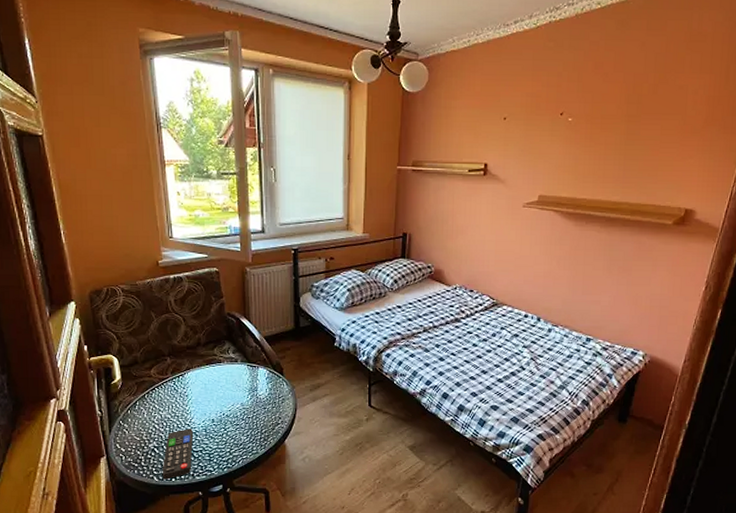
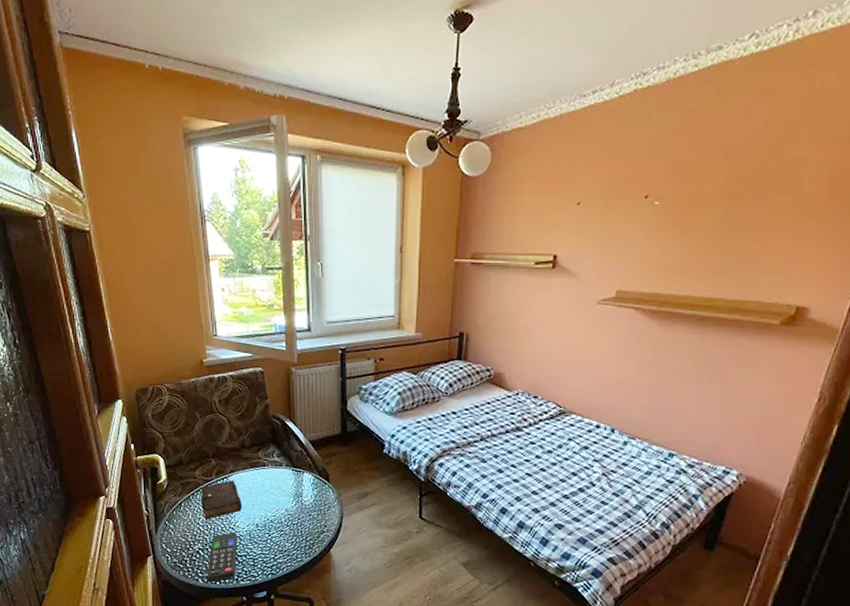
book: none [155,377,198,418] -> present [200,480,243,520]

